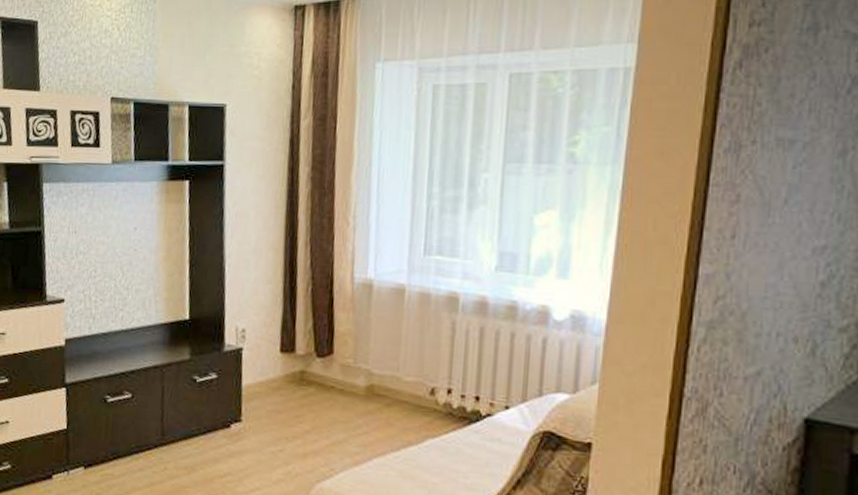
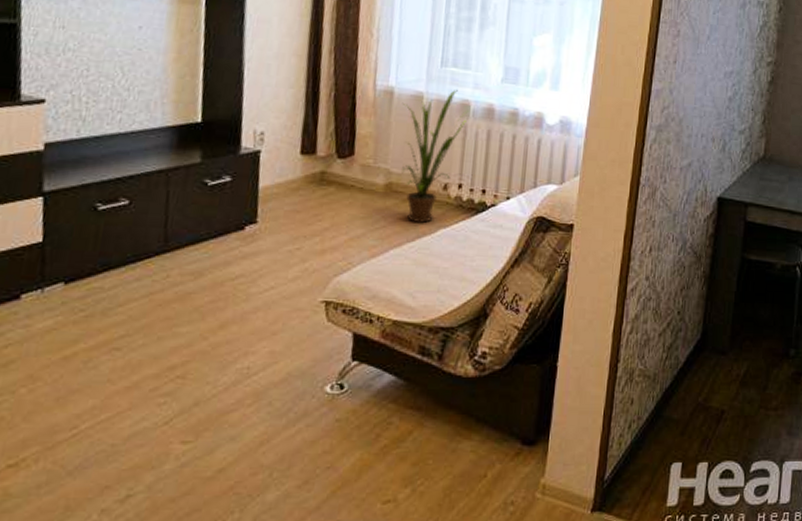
house plant: none [382,280,457,431] -> present [402,89,469,223]

